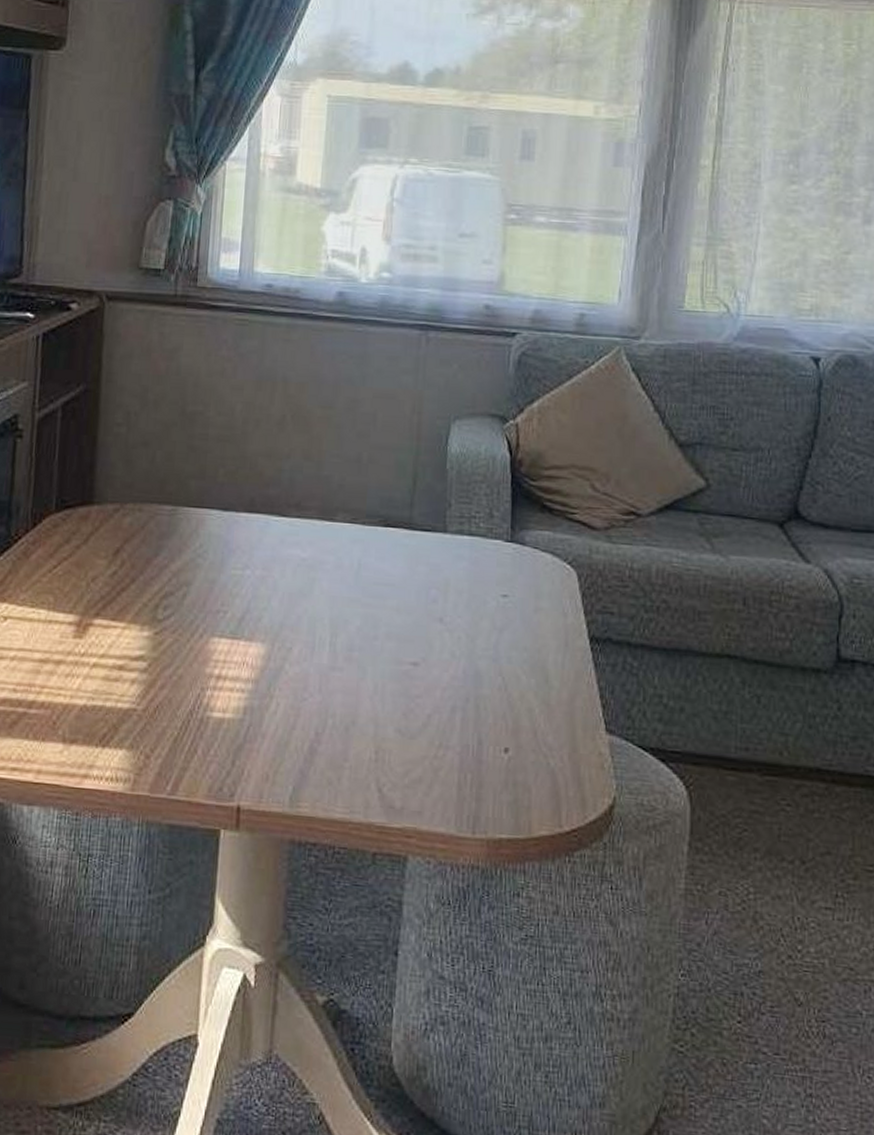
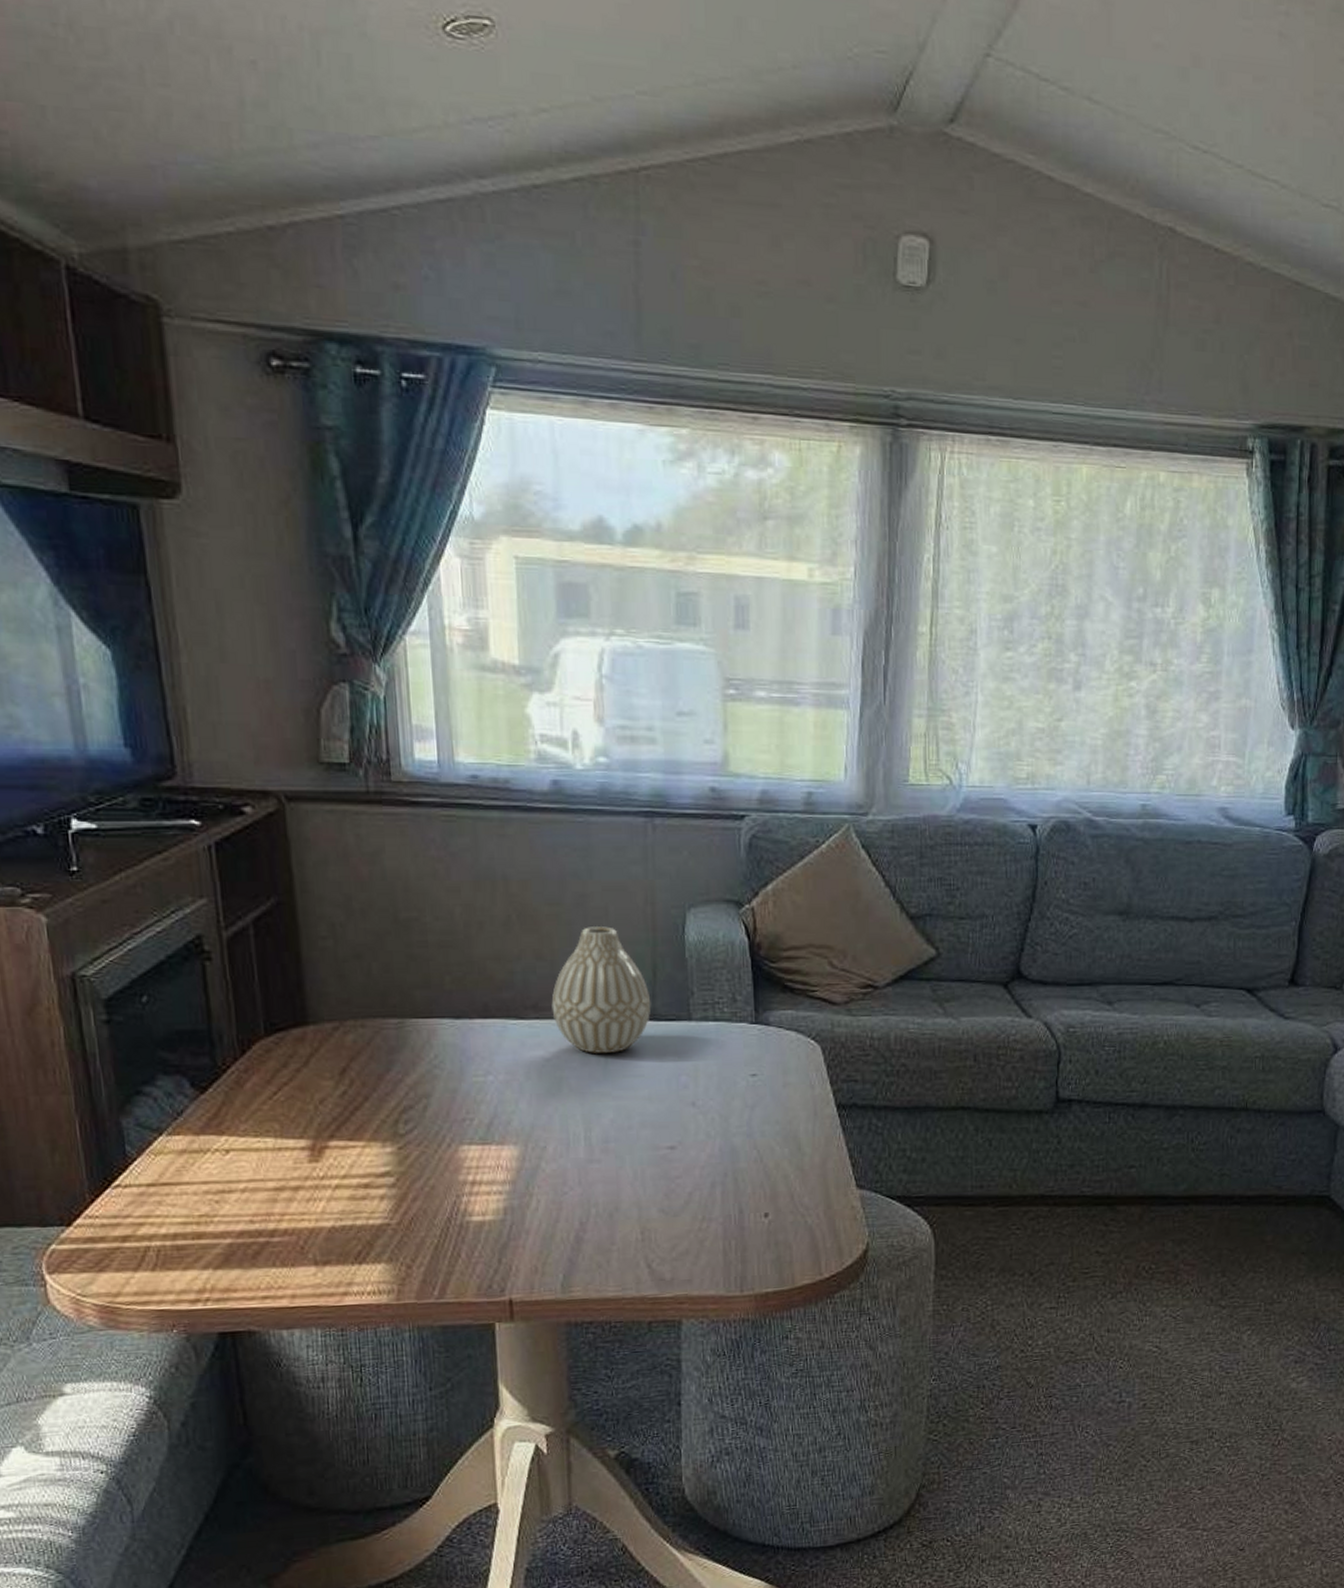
vase: none [313,430,409,559] -> present [551,925,652,1053]

